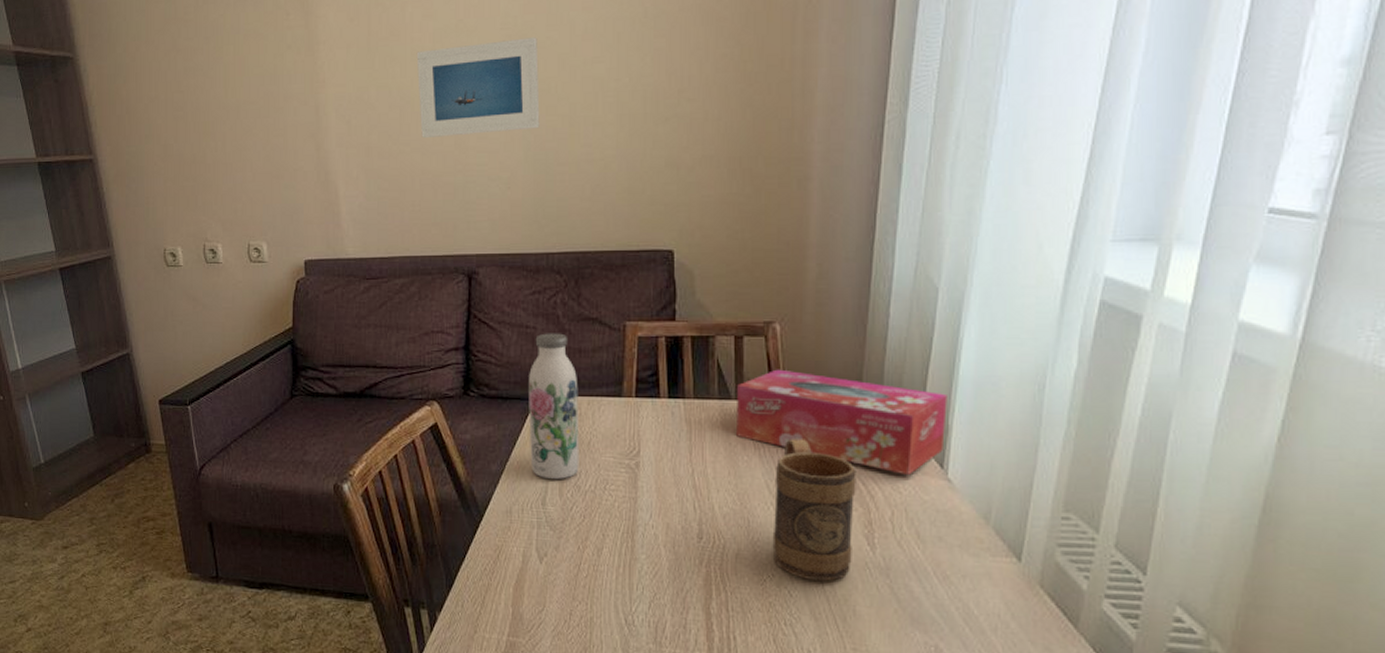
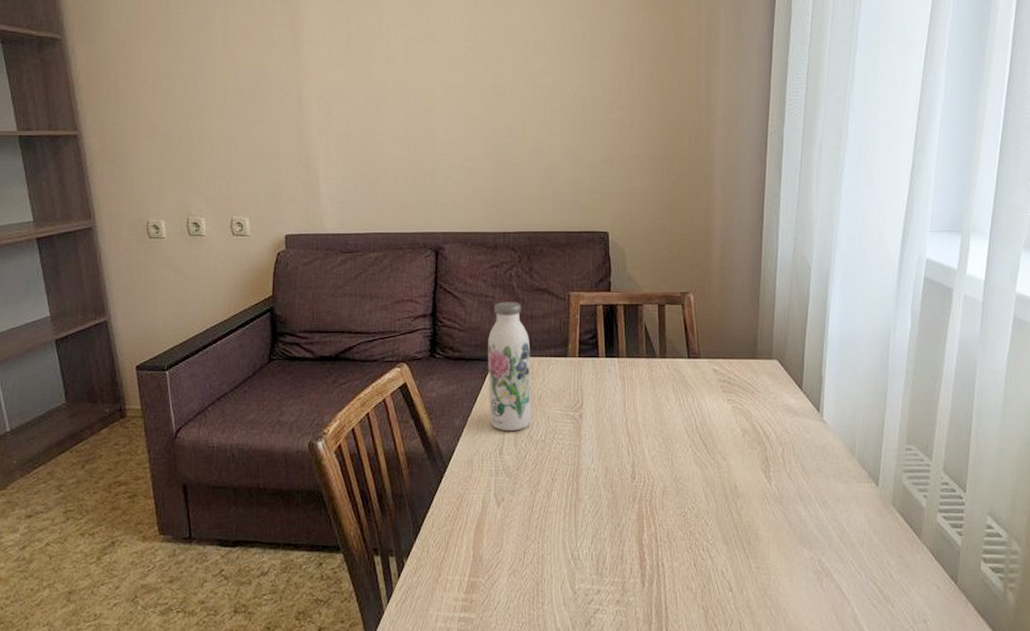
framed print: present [416,37,540,138] -> none [391,50,498,129]
tissue box: present [737,369,947,476] -> none [661,332,821,419]
mug: present [772,438,856,582] -> none [691,390,755,511]

